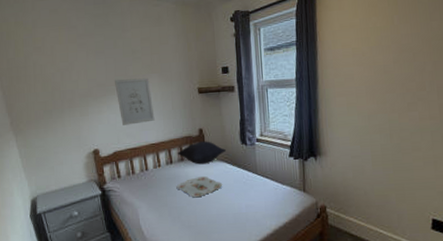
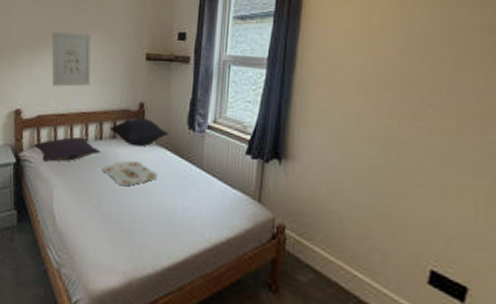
pillow: none [114,164,173,190] -> present [33,136,101,163]

